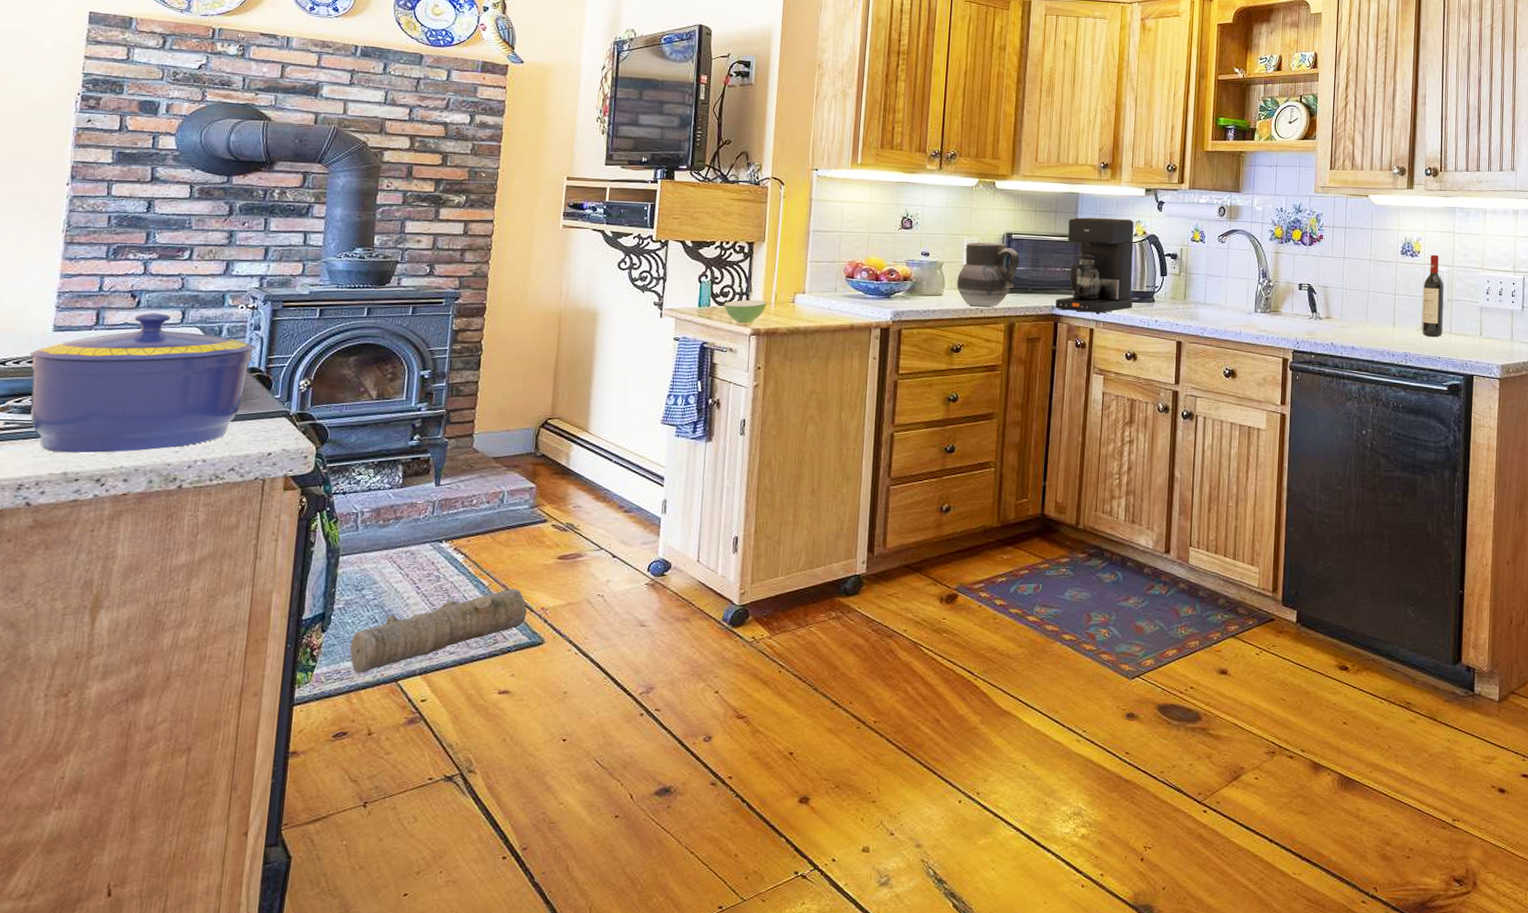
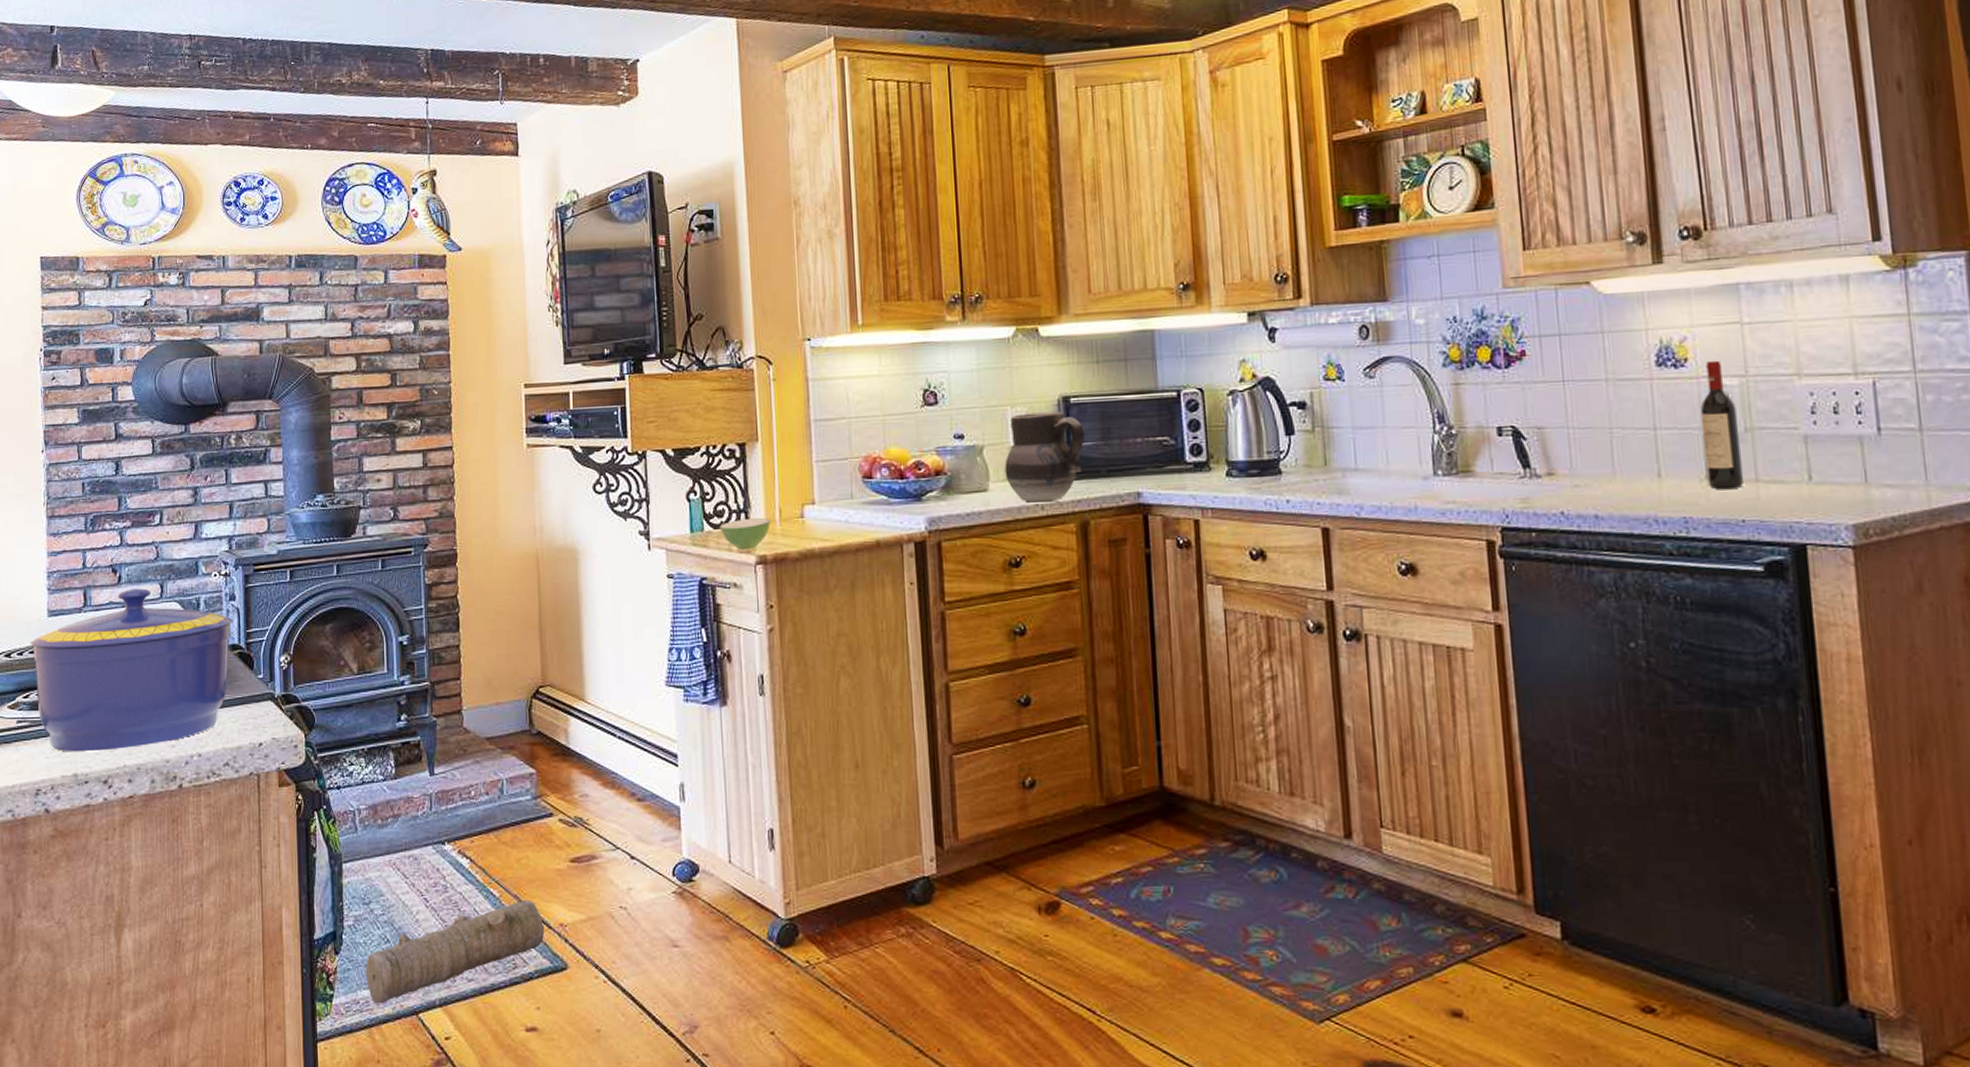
coffee maker: present [1055,217,1134,313] -> none [1141,358,1250,498]

